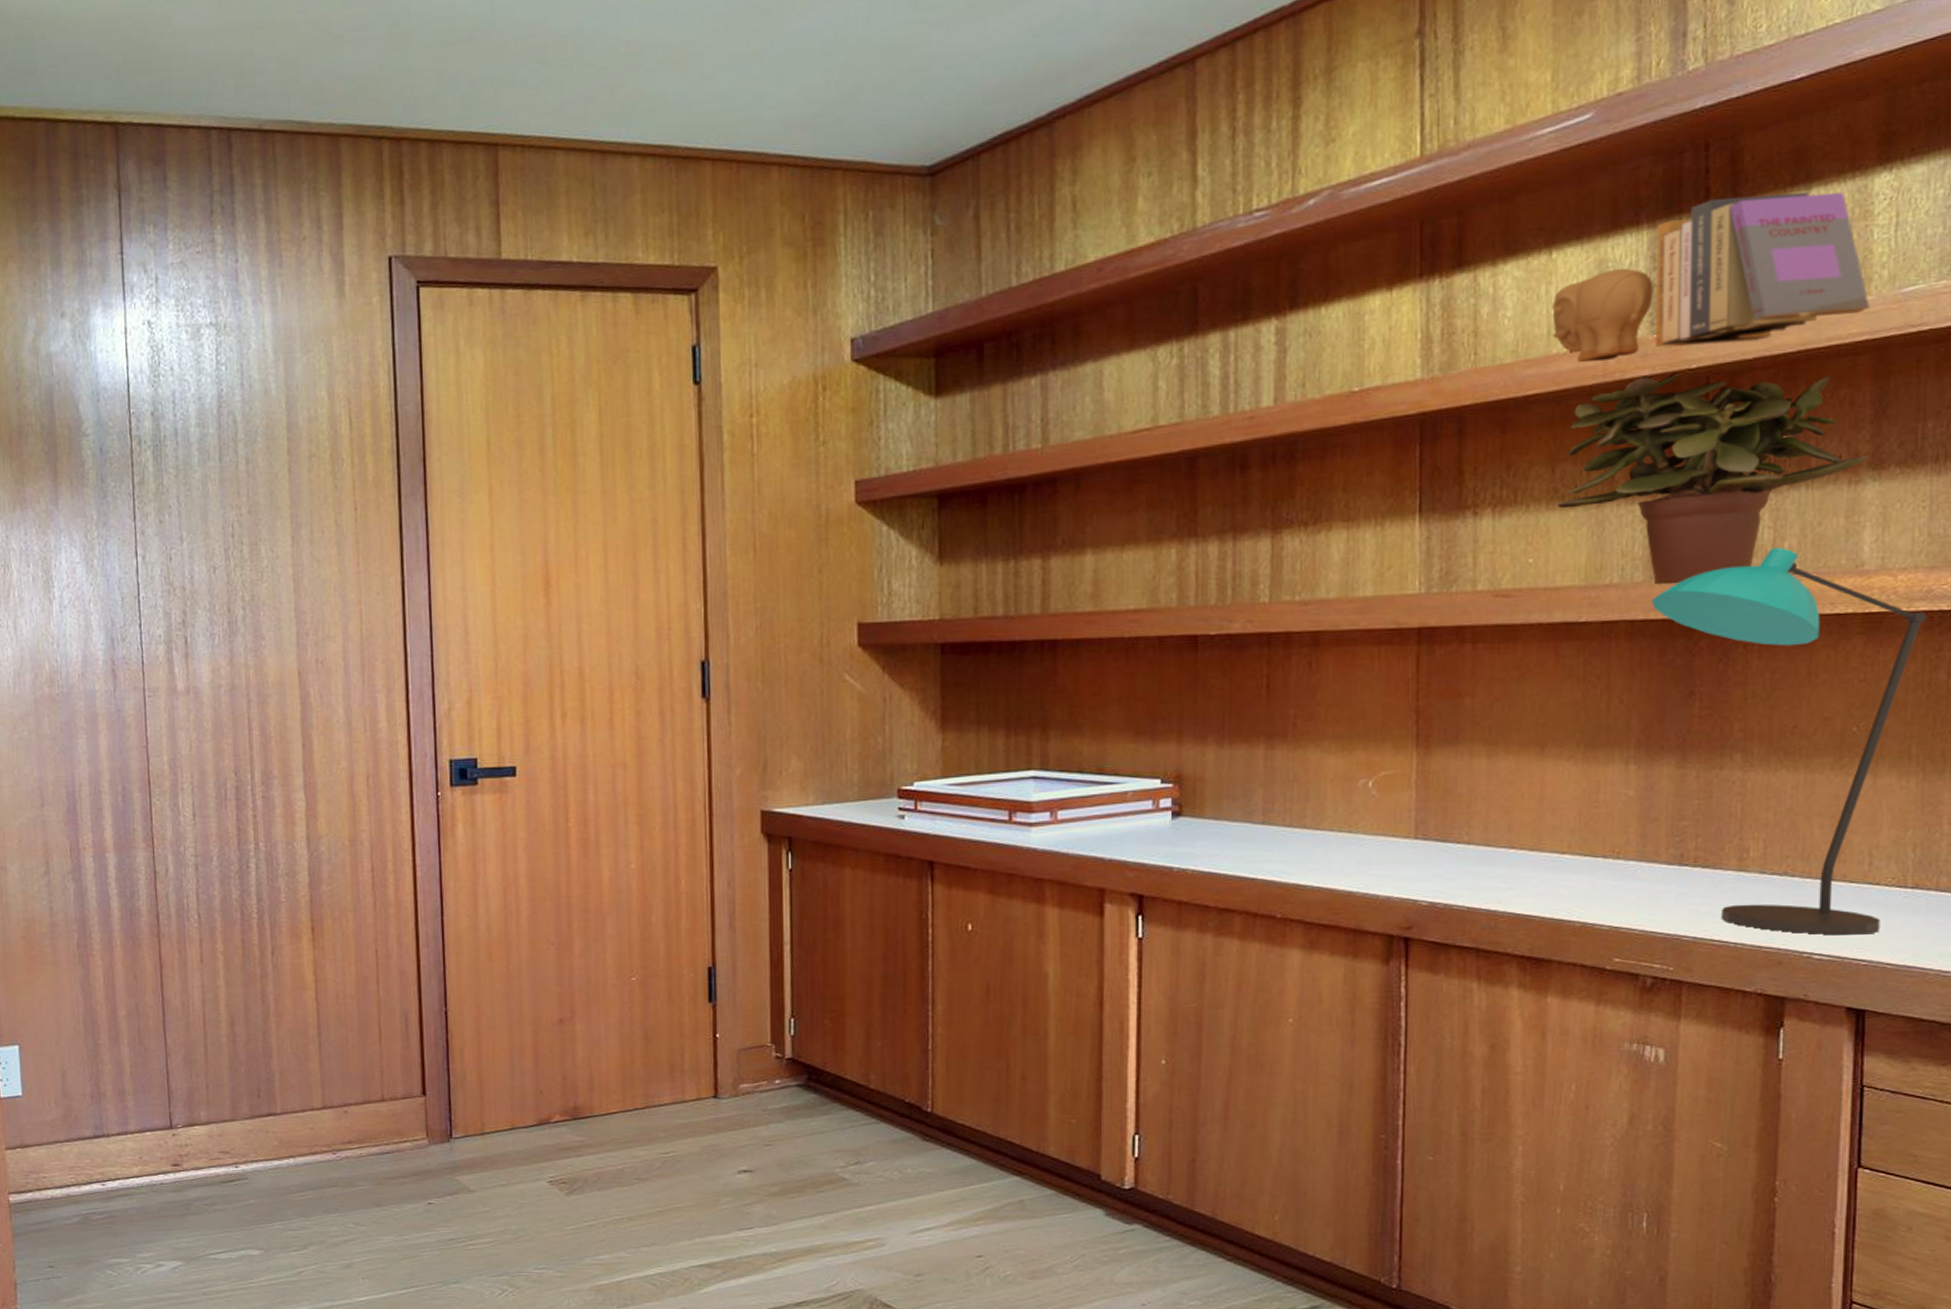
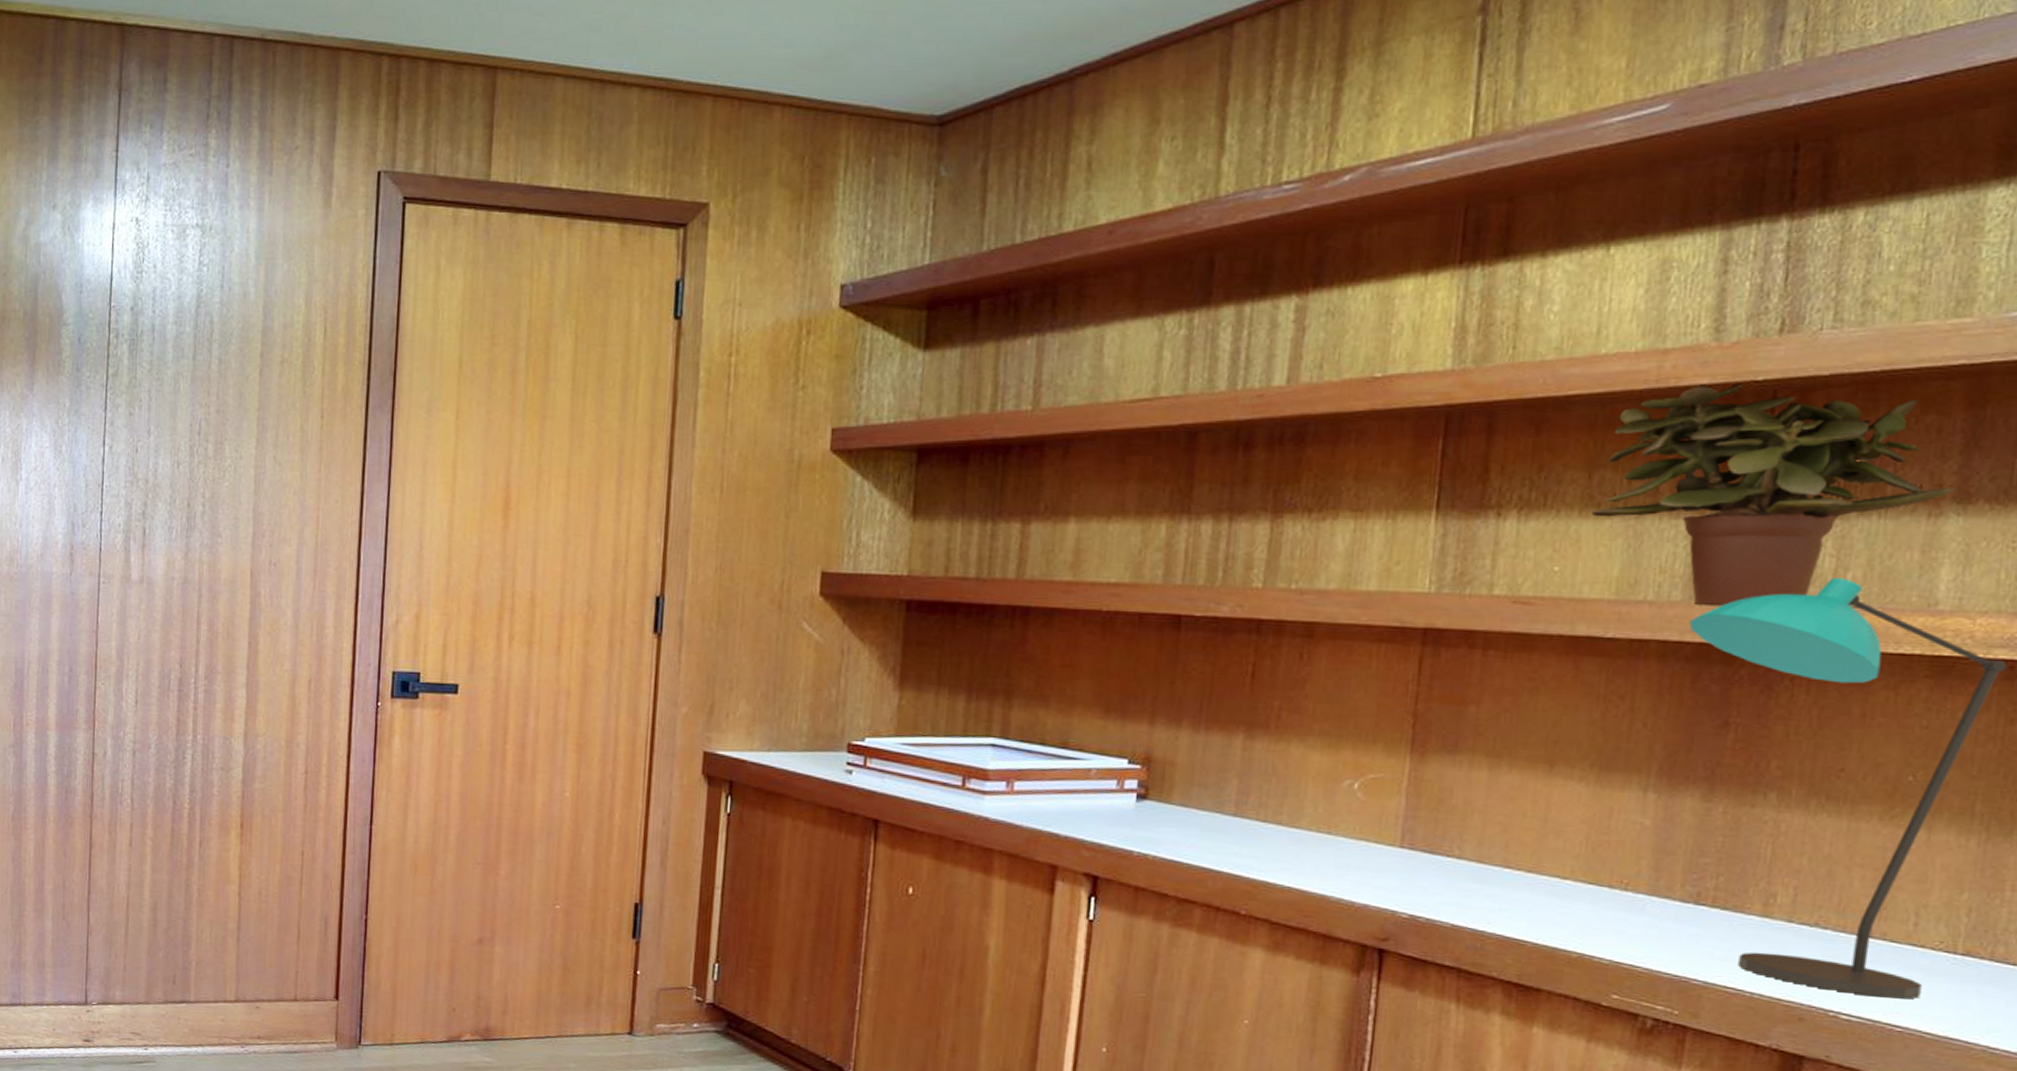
decorative figurine: present [1552,268,1654,363] -> none [1602,269,1723,366]
books: present [1656,191,1870,347] -> none [1719,203,1971,356]

